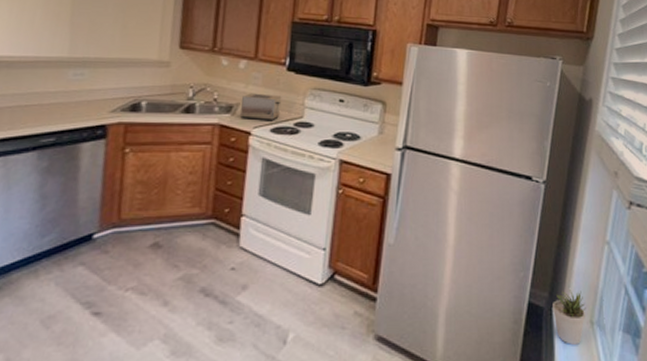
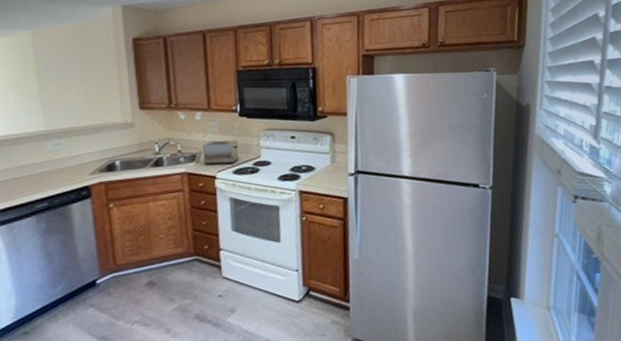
potted plant: present [553,289,586,346] -> none [510,281,542,330]

